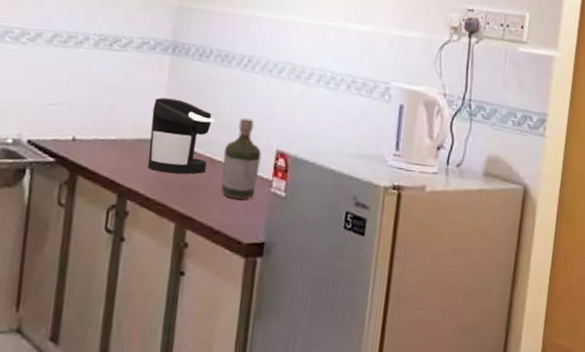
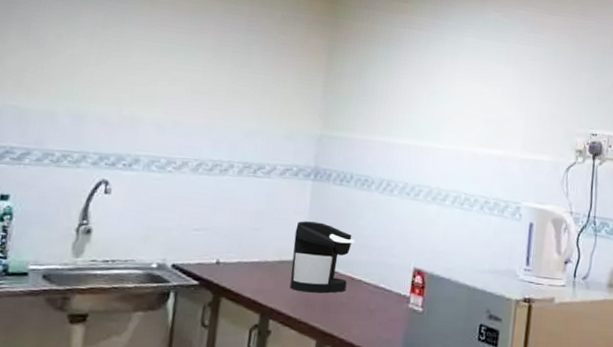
bottle: present [221,118,262,200] -> none [361,238,400,317]

